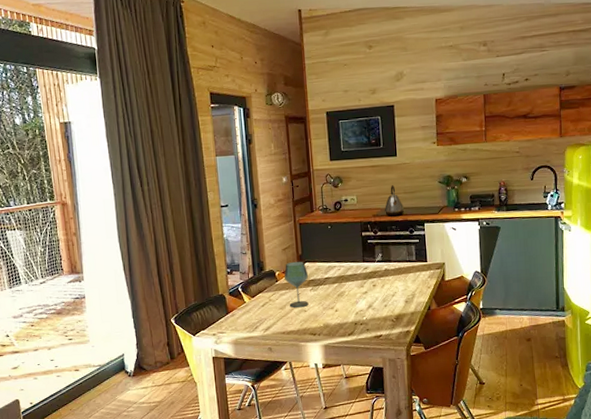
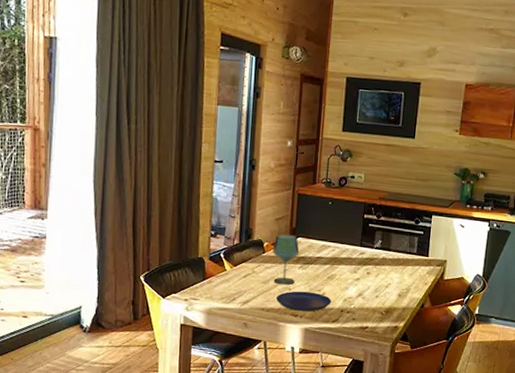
plate: none [293,310,345,330] -> present [275,291,332,312]
kettle: present [385,184,405,217] -> none [392,168,414,203]

